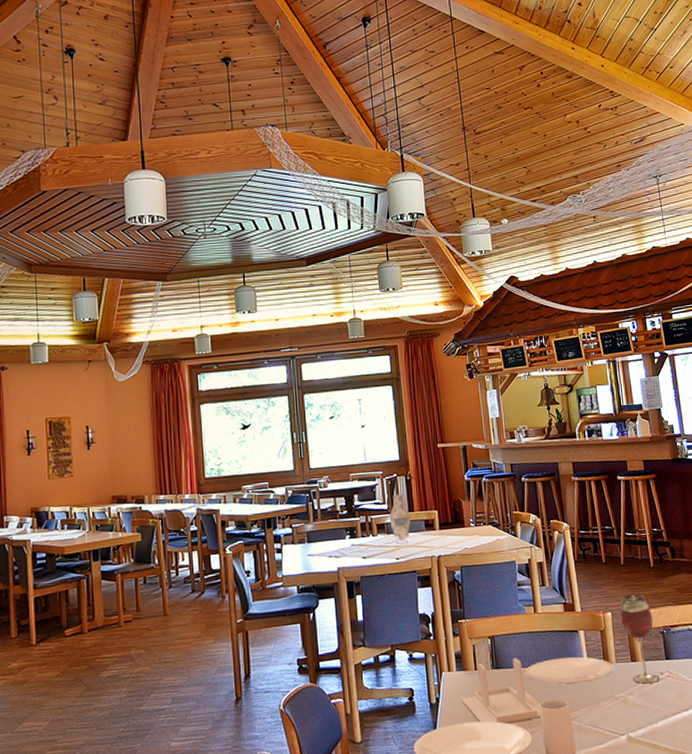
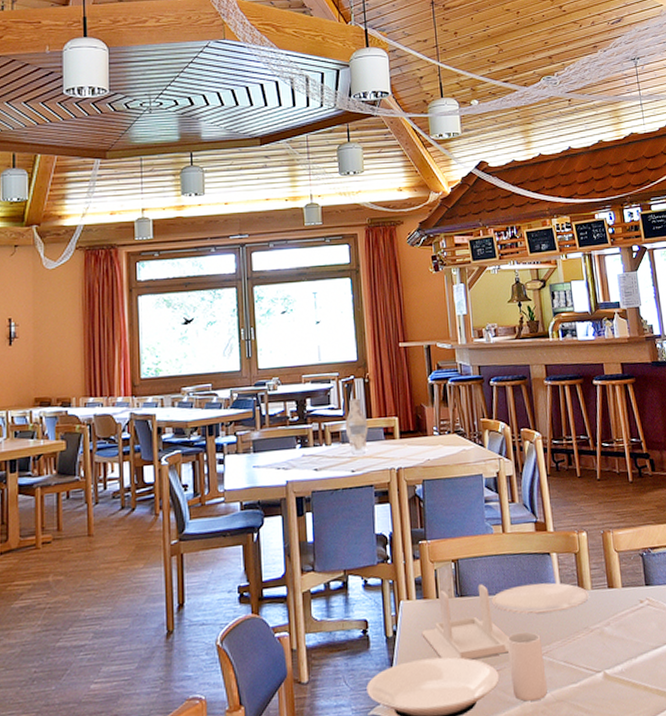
wineglass: present [620,594,660,684] -> none [595,512,639,614]

